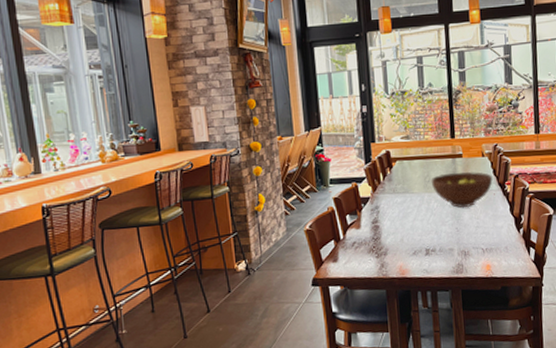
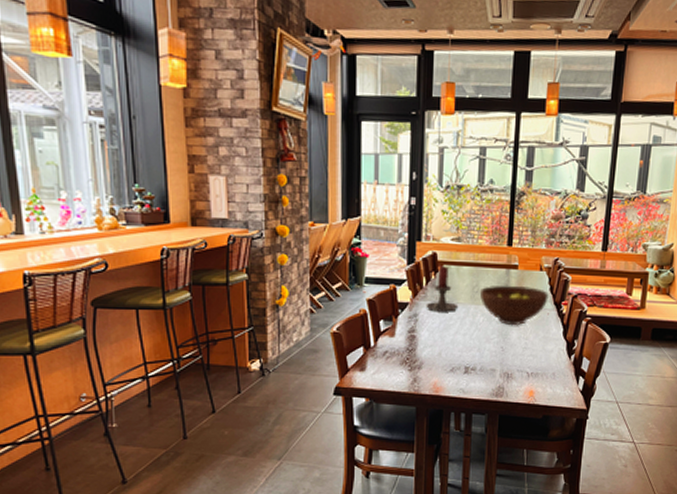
candle holder: none [385,161,414,203] -> present [426,265,459,312]

